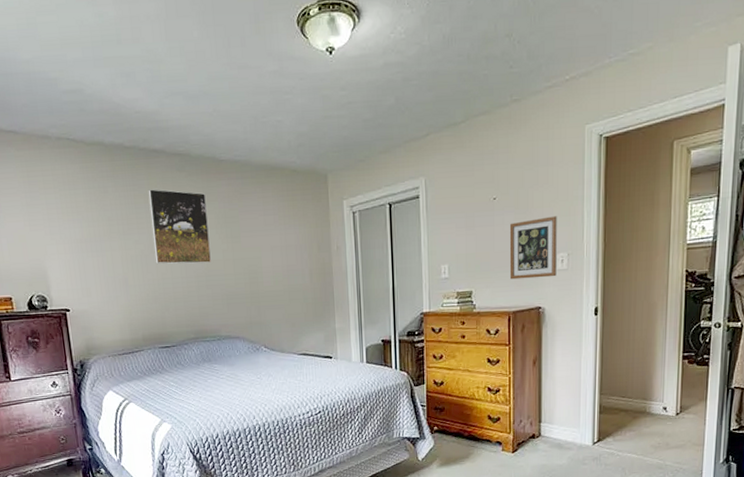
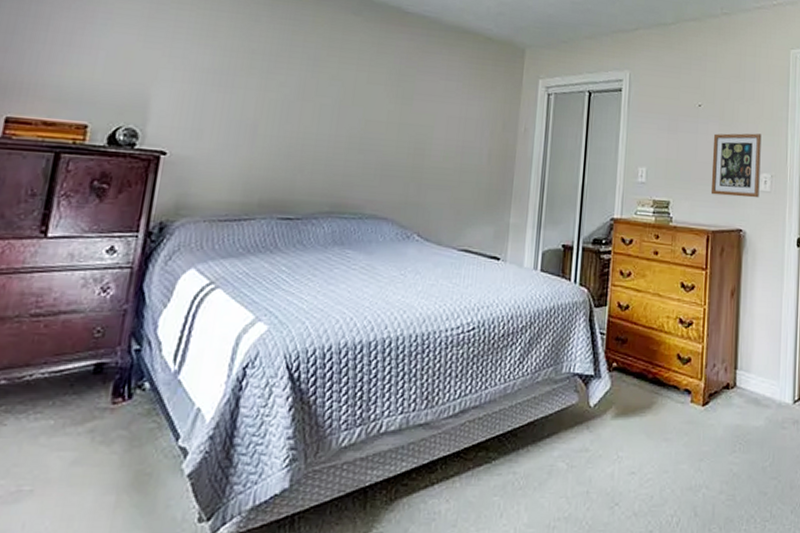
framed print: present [148,189,212,264] -> none [299,27,381,124]

